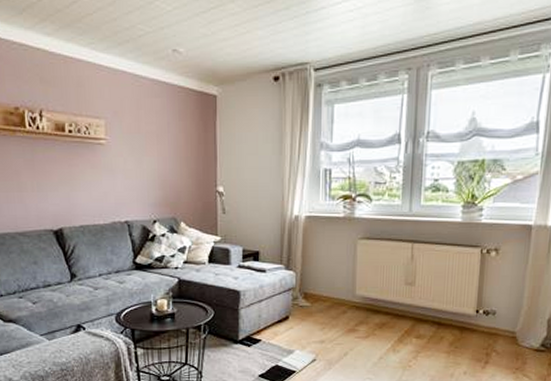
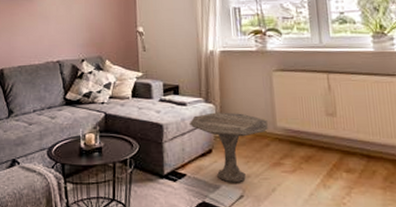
side table: none [267,279,347,348] -> present [188,112,268,183]

